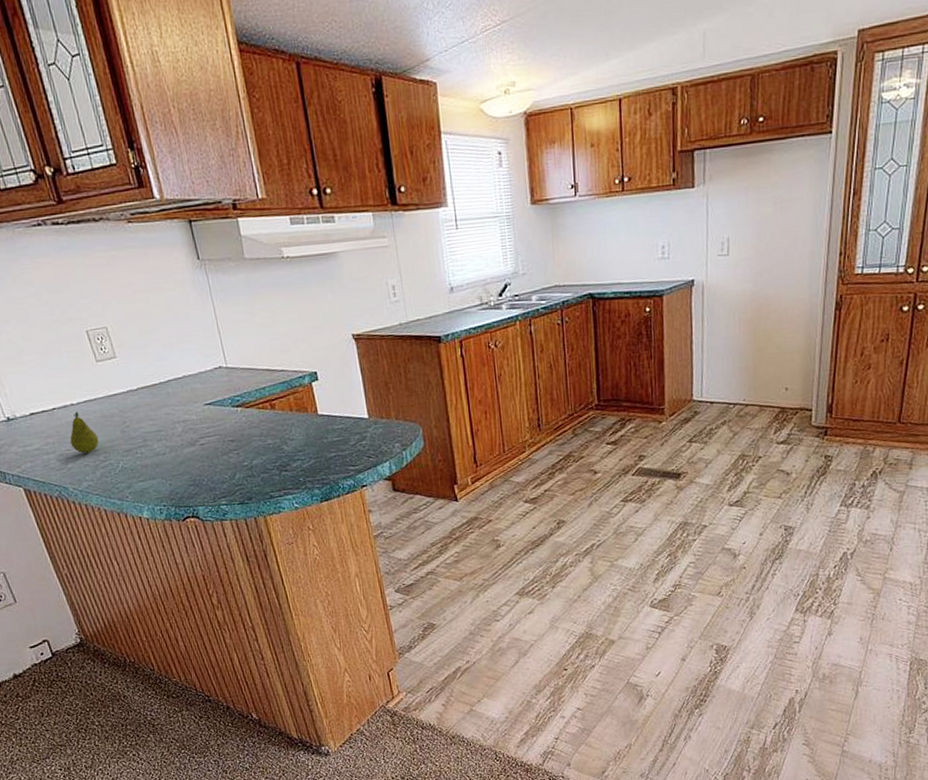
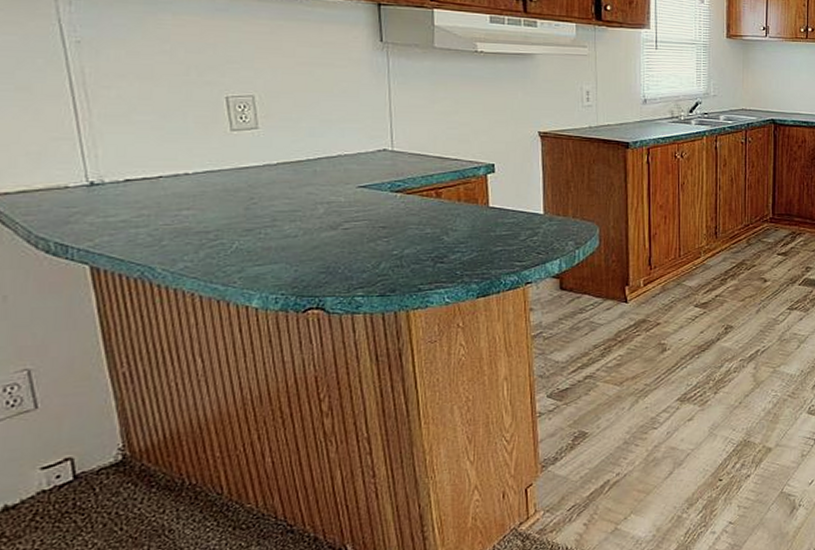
fruit: present [70,412,99,454] -> none [173,182,213,230]

